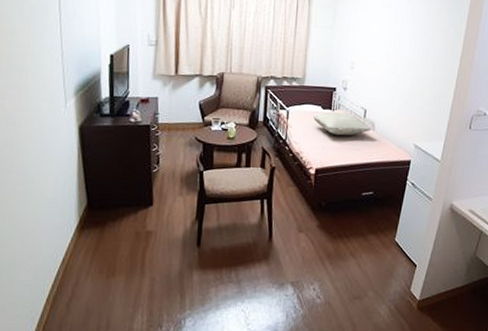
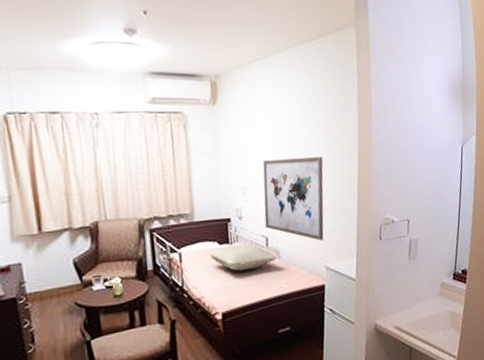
wall art: none [366,41,429,121] -> present [262,157,324,241]

